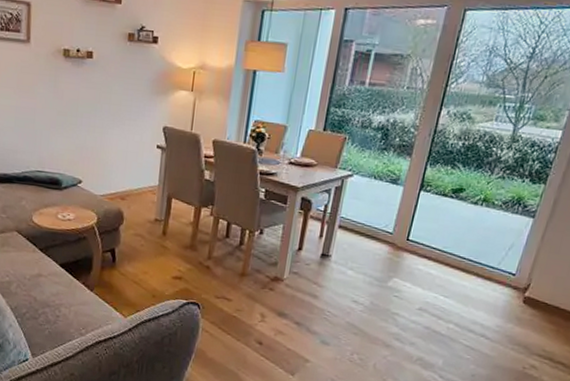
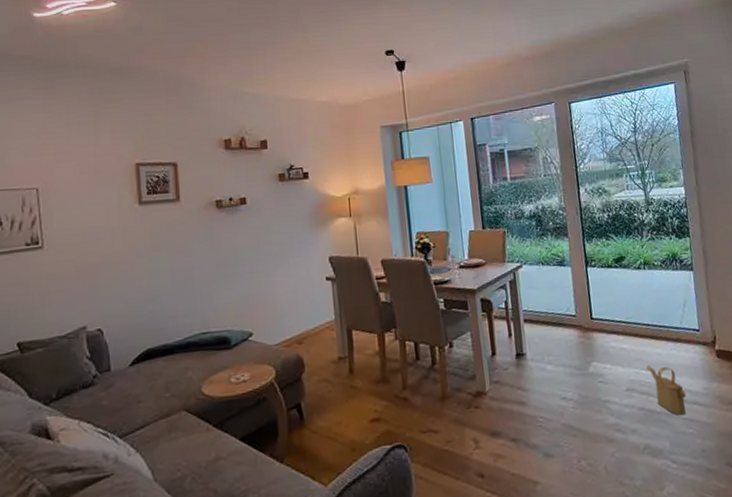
watering can: none [445,293,477,342] -> present [646,365,686,415]

